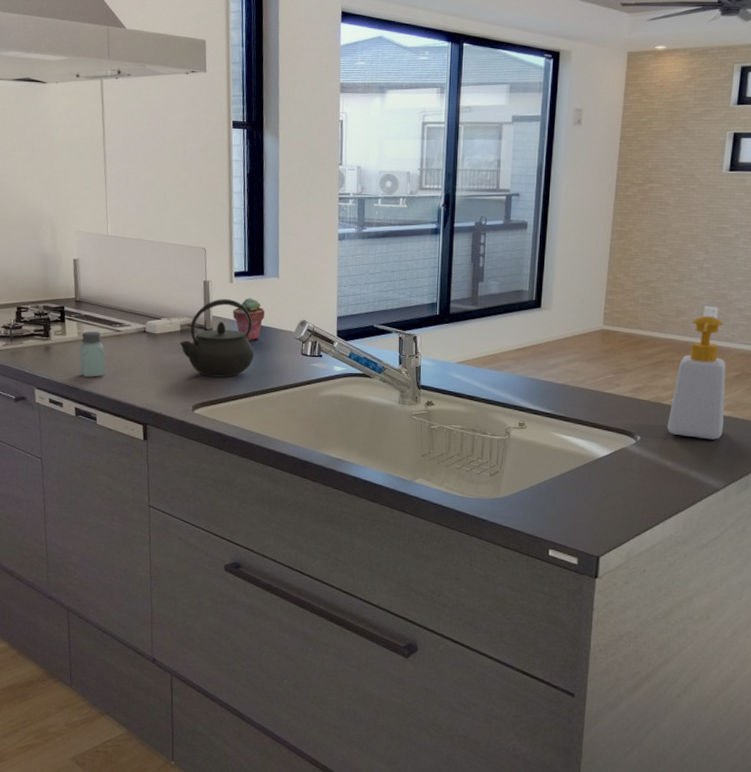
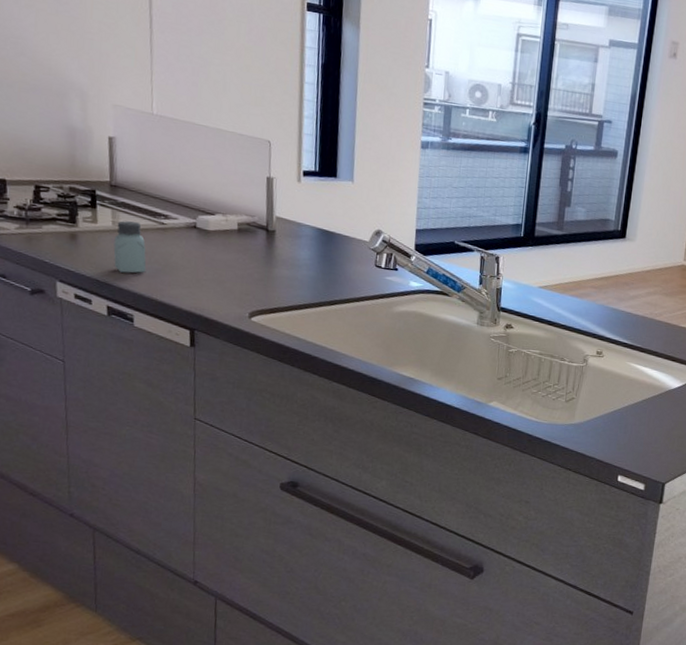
kettle: present [179,299,255,378] -> none [236,198,323,285]
potted succulent: present [232,298,265,341] -> none [299,200,337,247]

